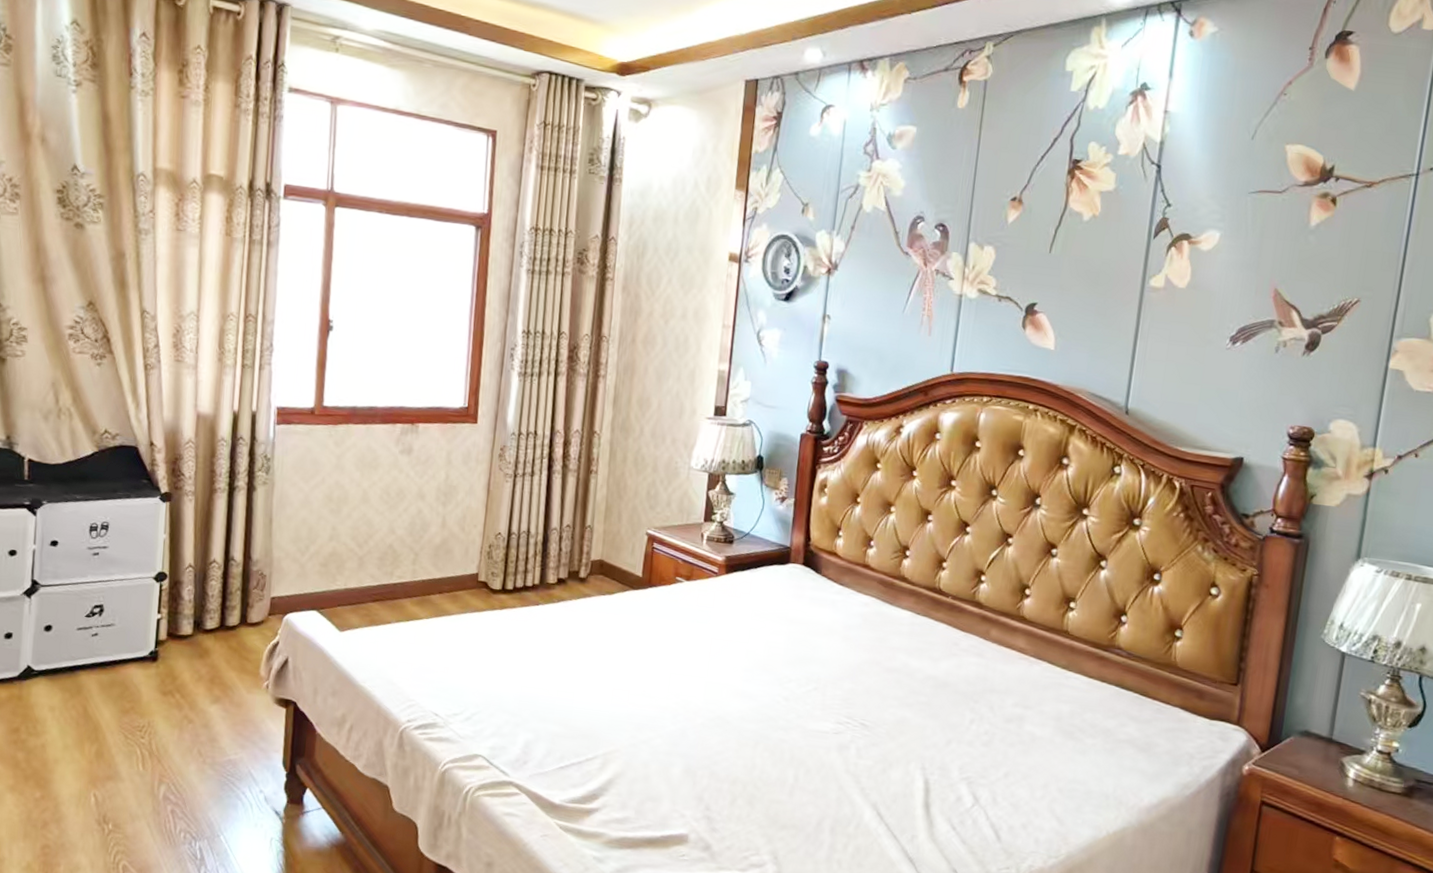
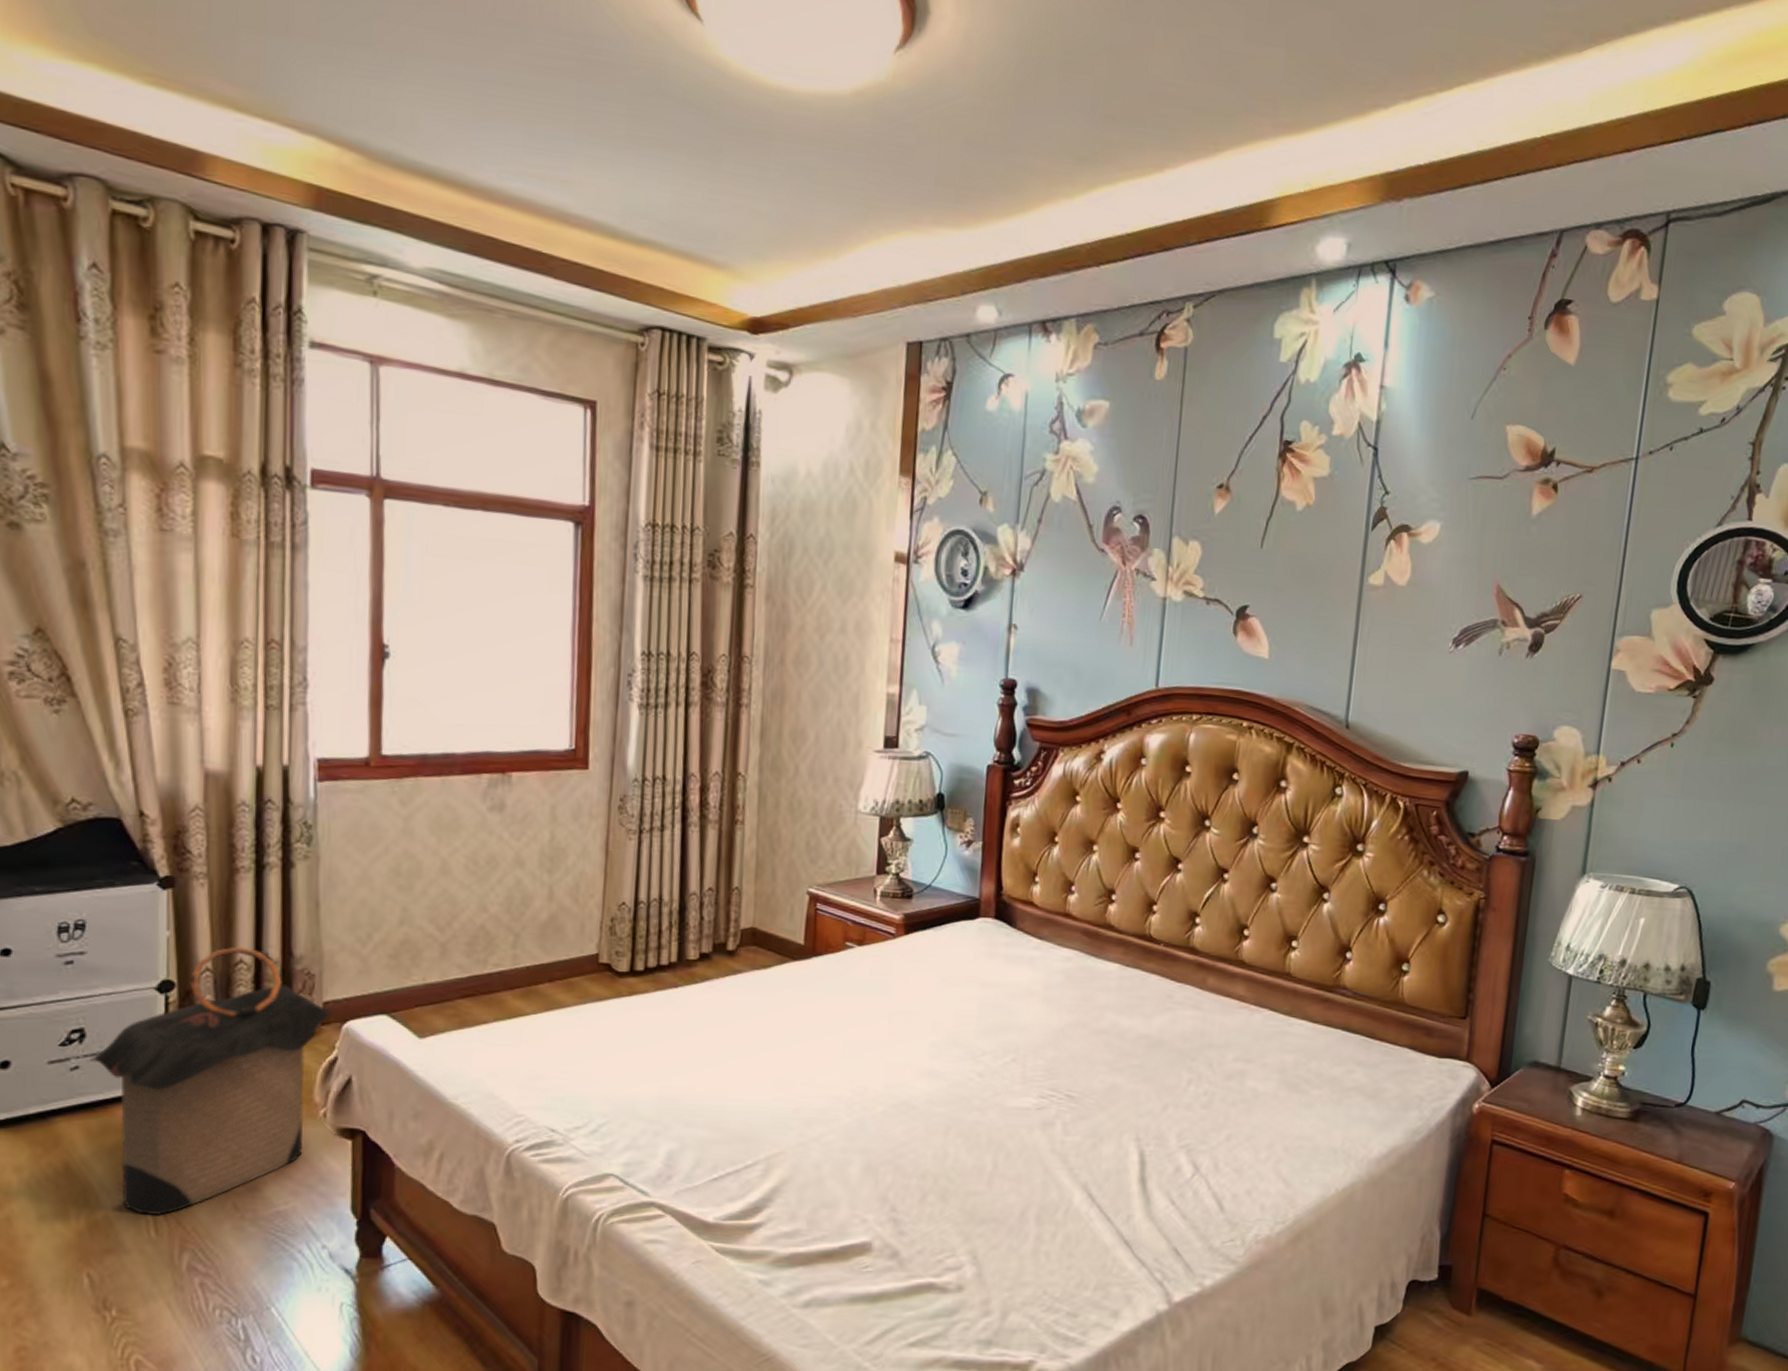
laundry hamper: none [104,549,276,754] -> present [88,946,331,1215]

